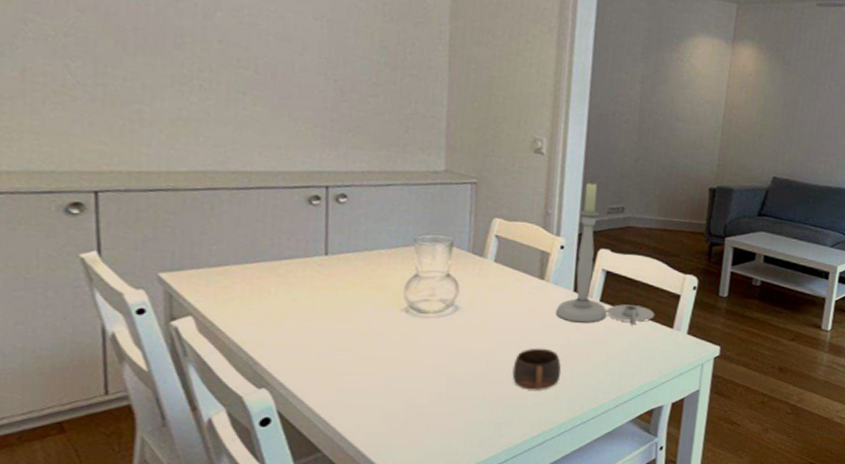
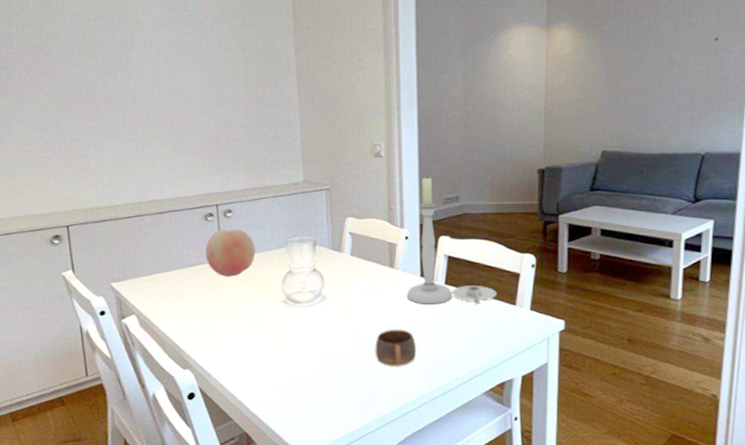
fruit: none [304,218,374,276] -> present [205,229,255,277]

